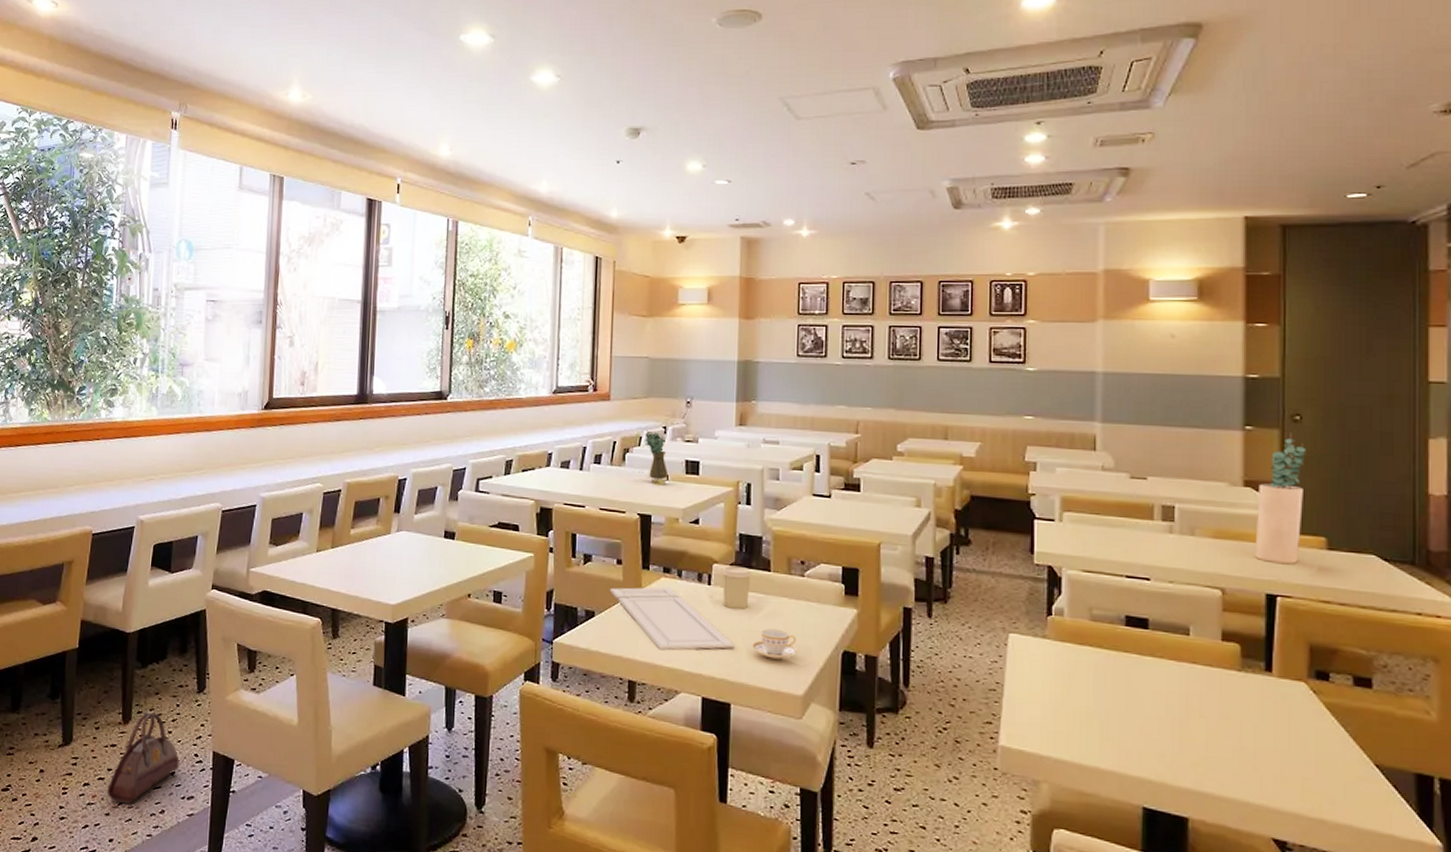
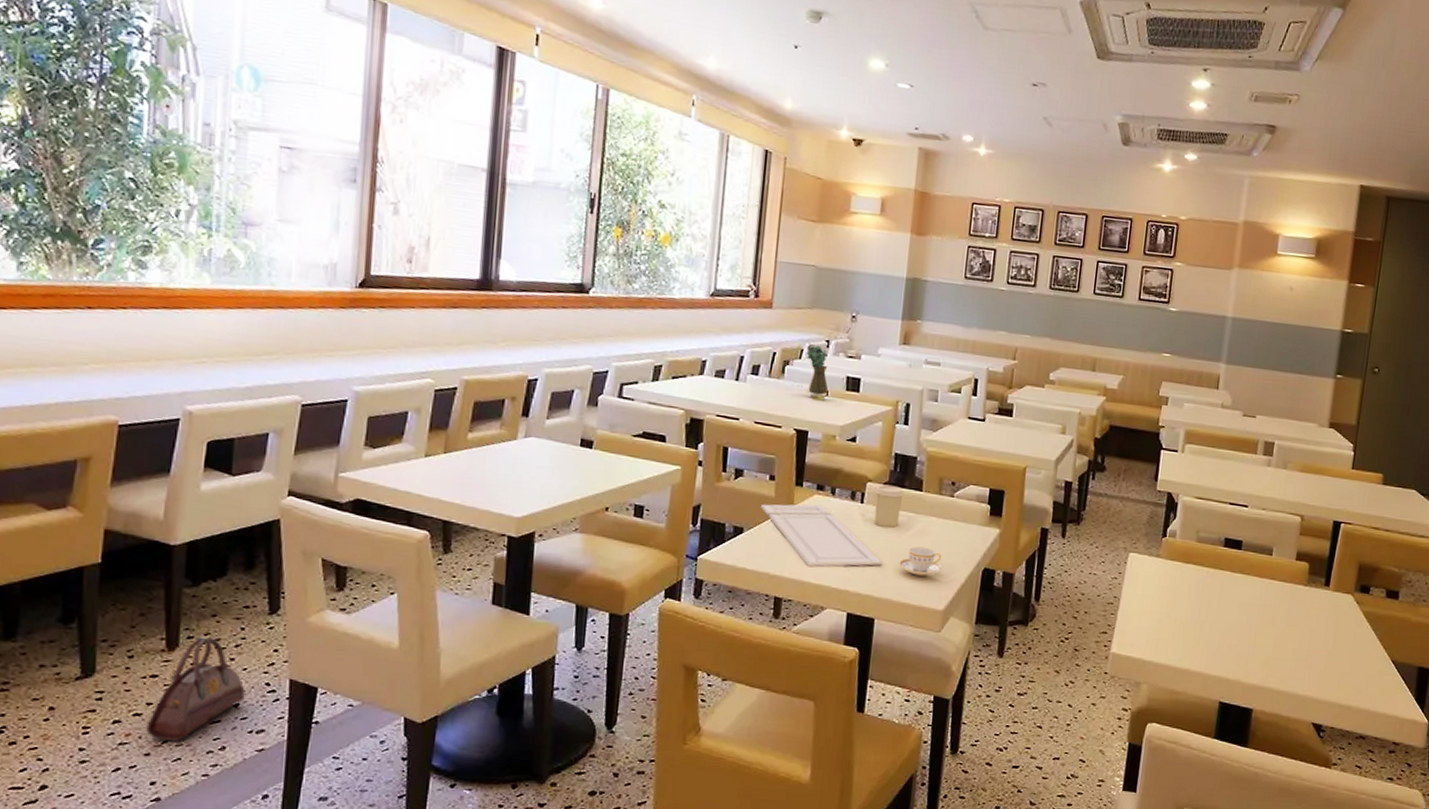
vase: present [1255,432,1307,565] -> none [1329,383,1379,497]

